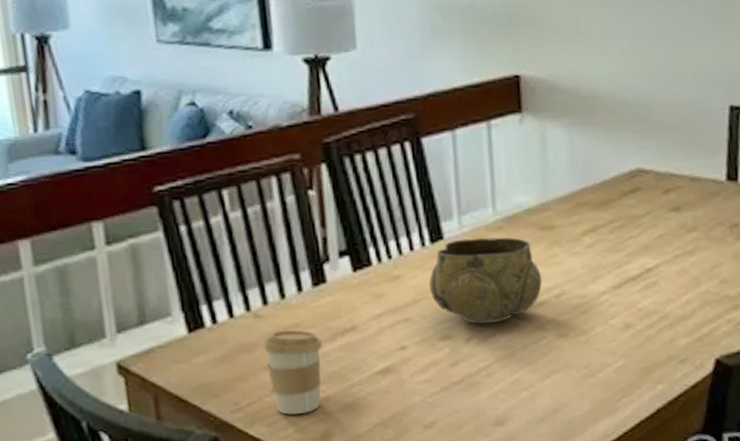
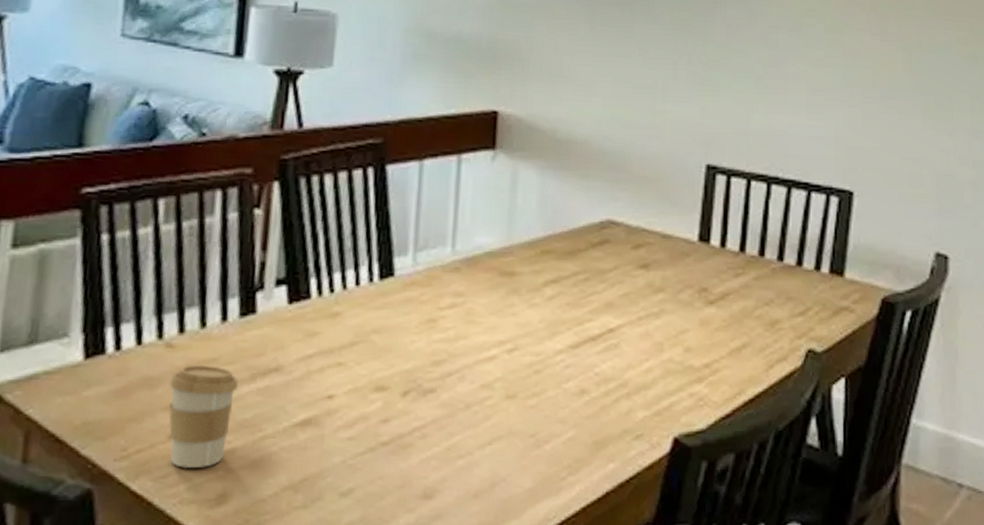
decorative bowl: present [428,237,543,324] -> none [370,278,496,377]

